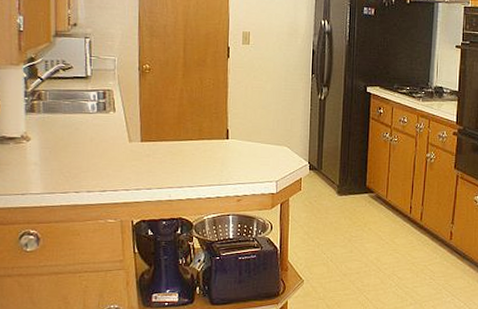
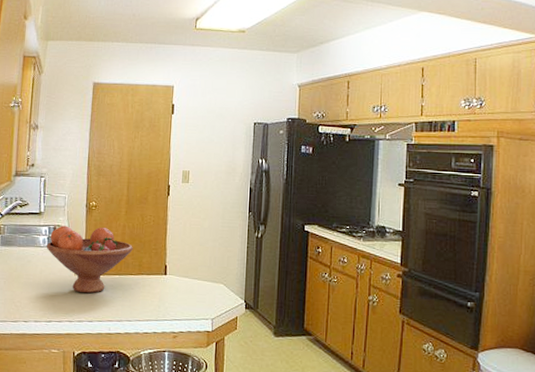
fruit bowl: none [95,90,192,161] -> present [46,225,133,294]

